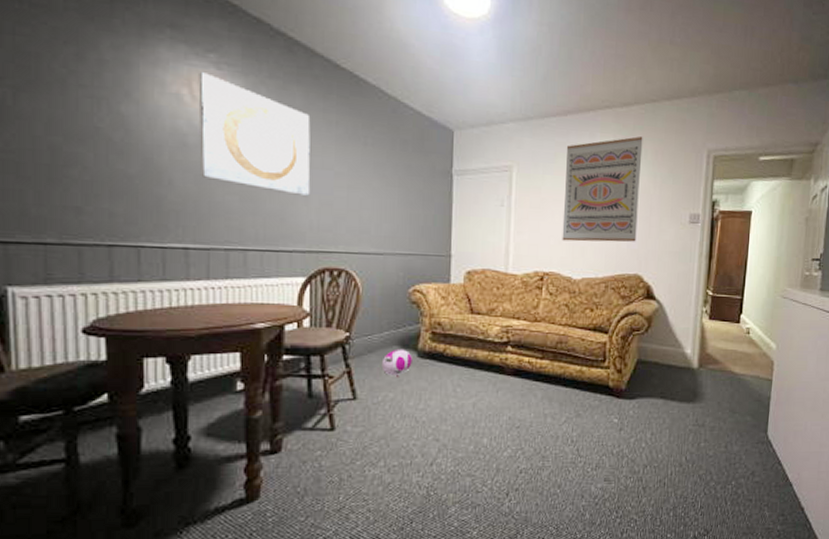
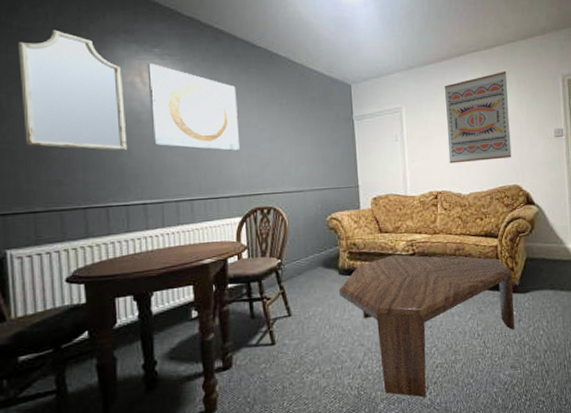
home mirror: none [29,11,168,180] -> present [18,29,128,151]
ball: present [381,349,412,378] -> none [309,269,335,294]
coffee table: none [416,341,619,505] -> present [339,254,515,398]

